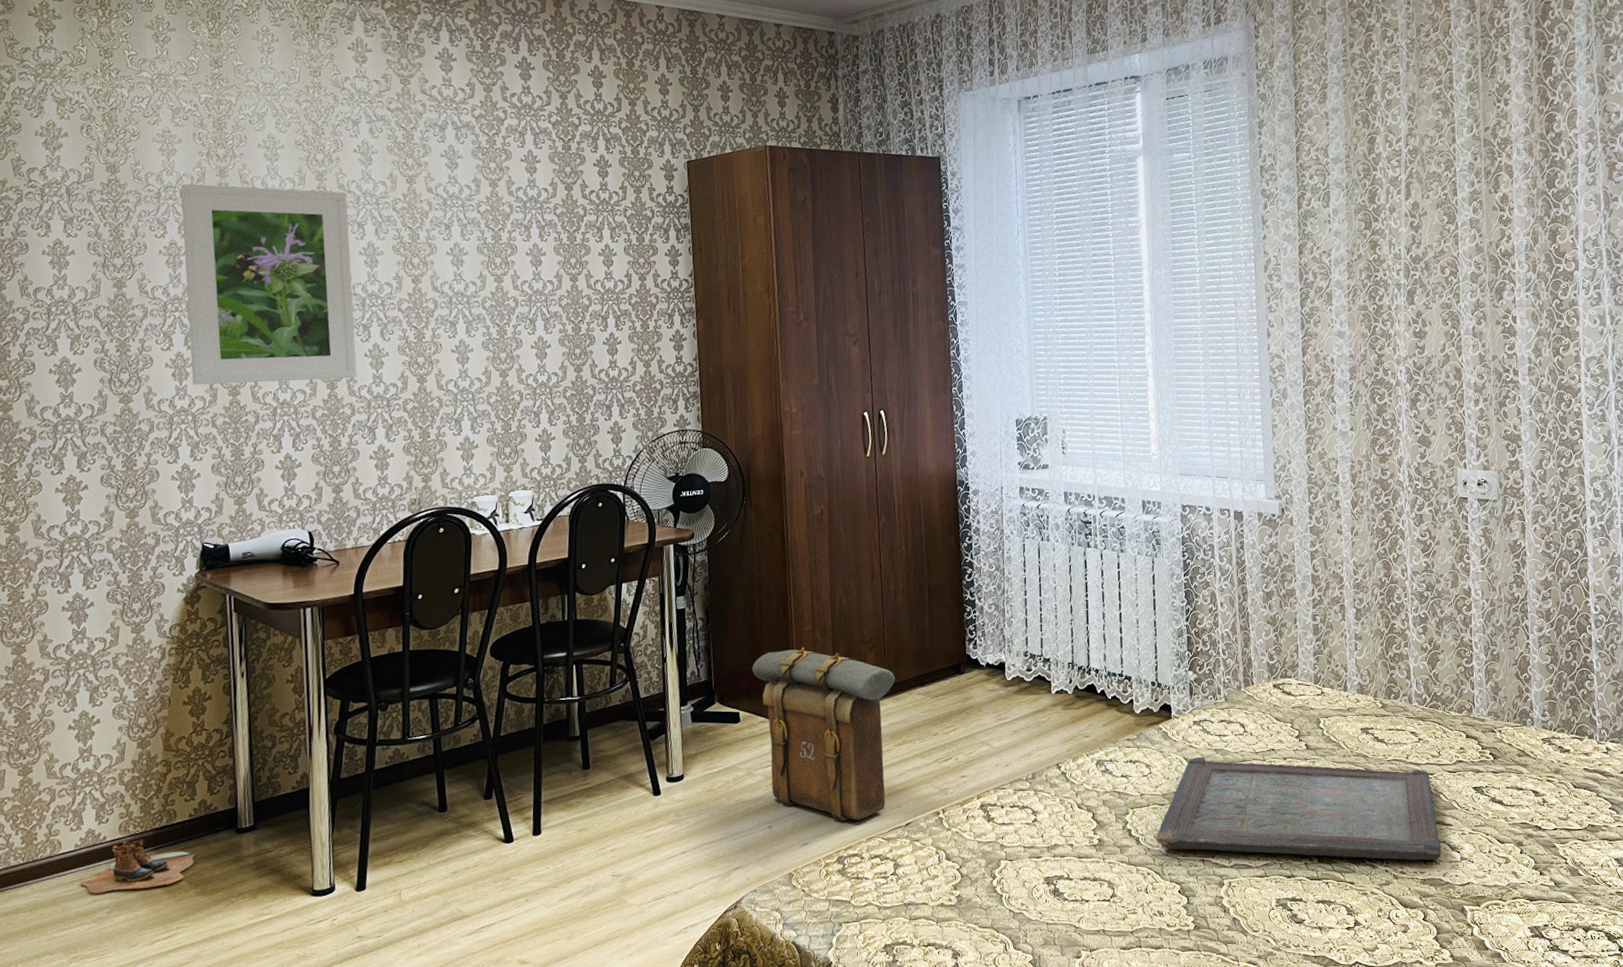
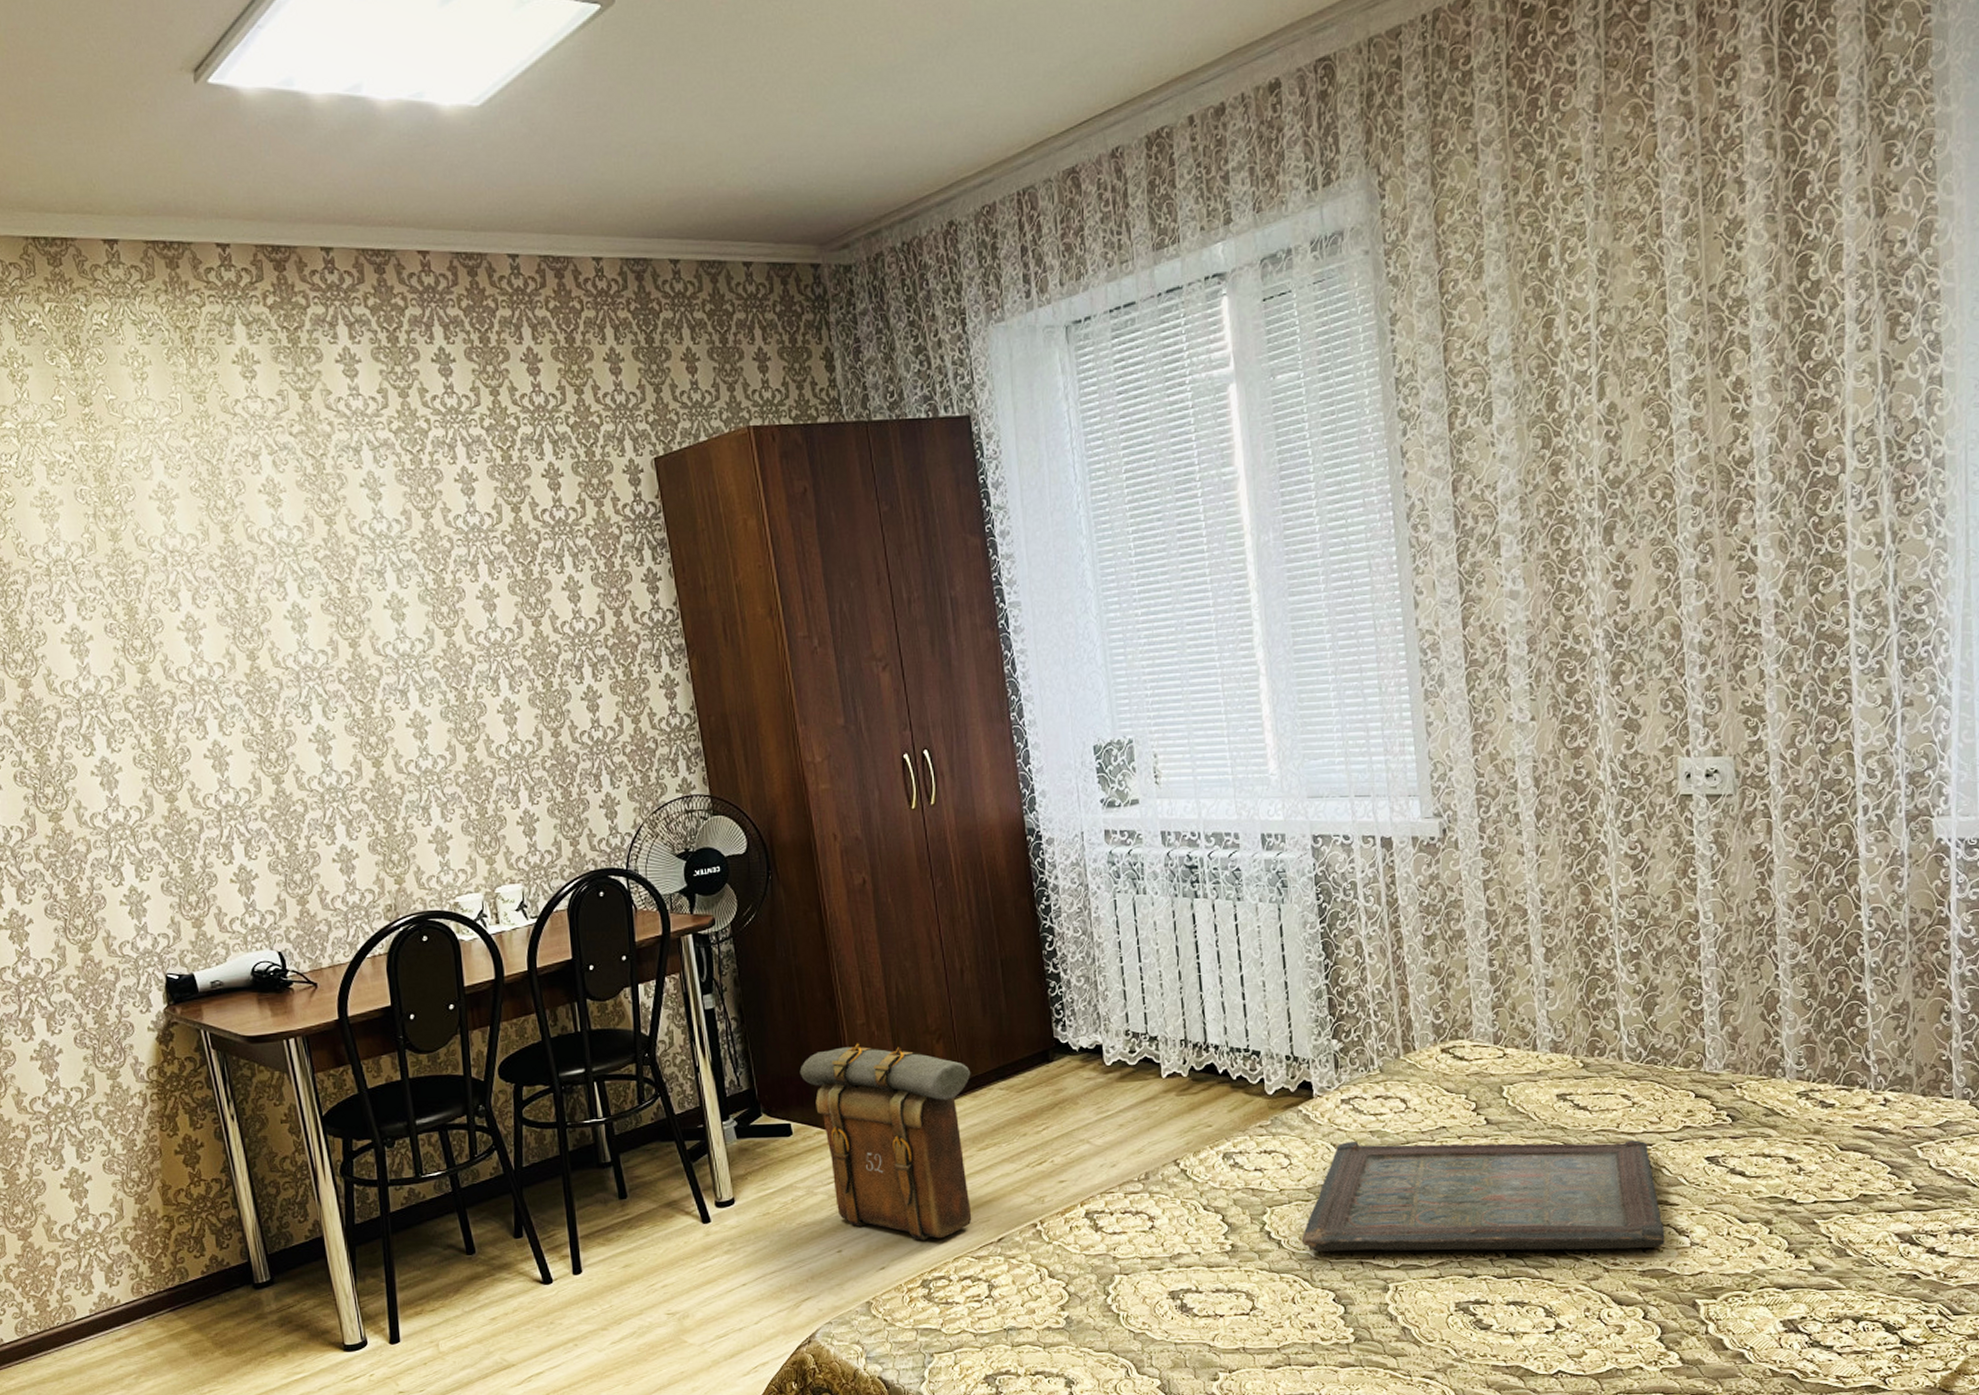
boots: present [79,839,197,894] -> none [101,1300,217,1360]
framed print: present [180,184,357,385] -> none [71,544,304,793]

